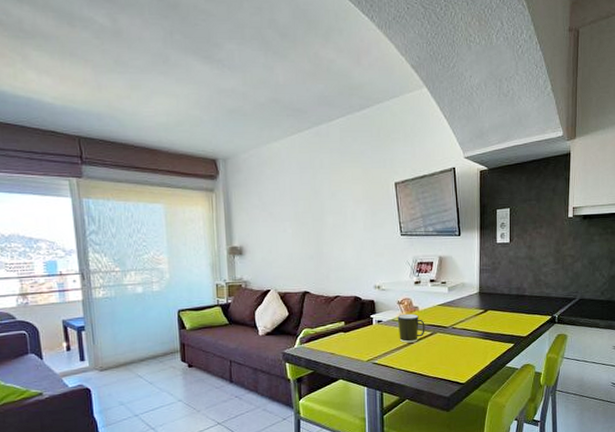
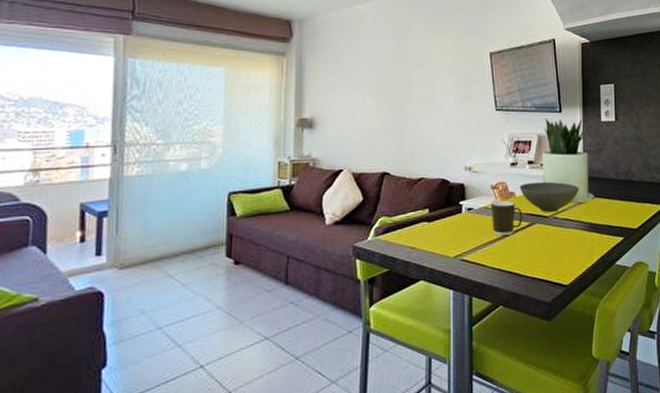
bowl: none [422,297,476,324] -> present [519,181,580,213]
planter: none [442,241,489,317] -> present [541,118,594,205]

